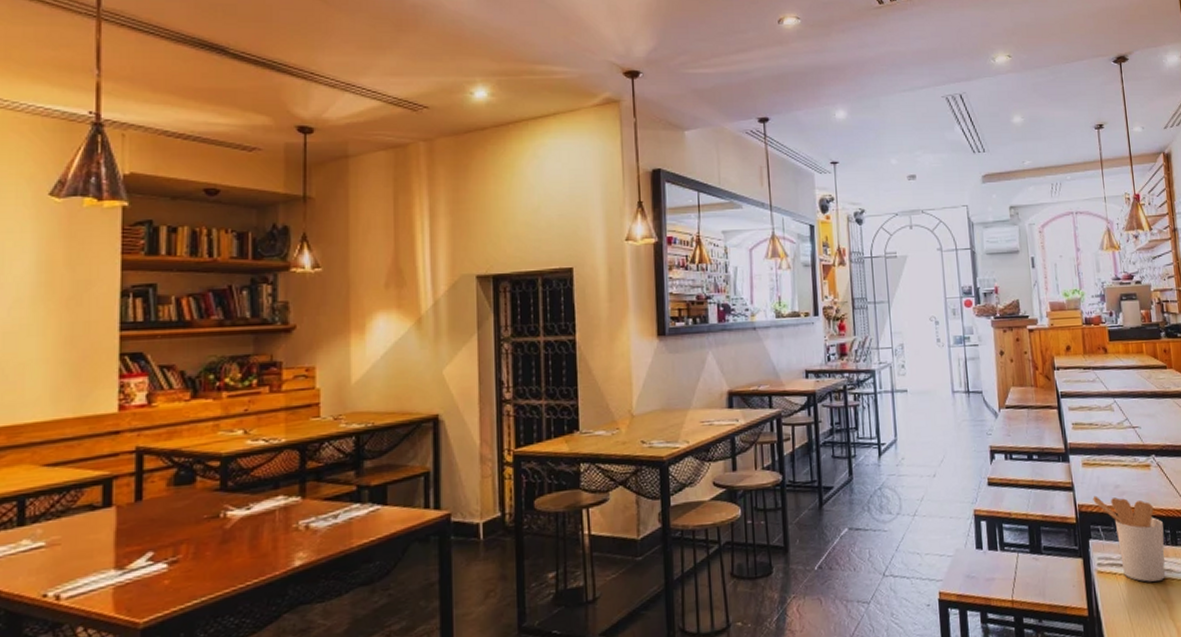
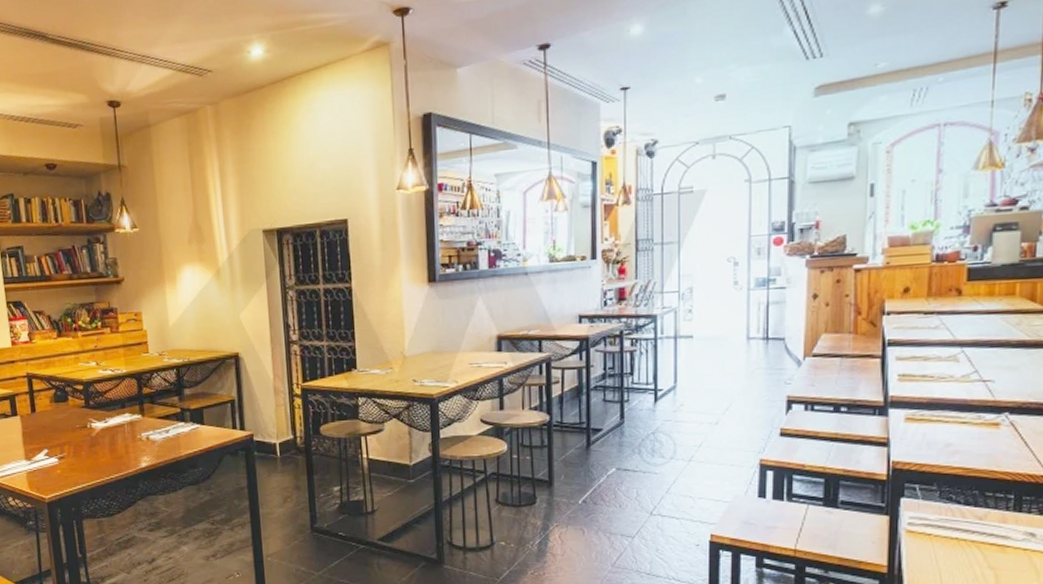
utensil holder: present [1093,495,1166,582] -> none [913,453,1006,547]

